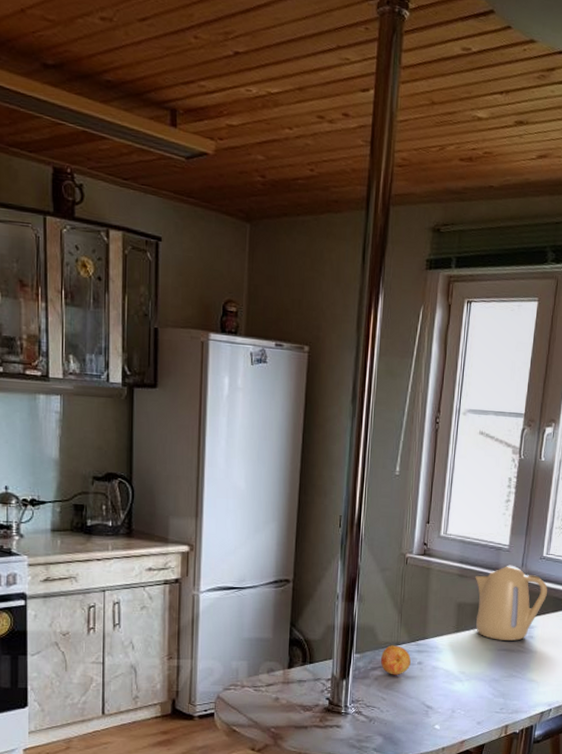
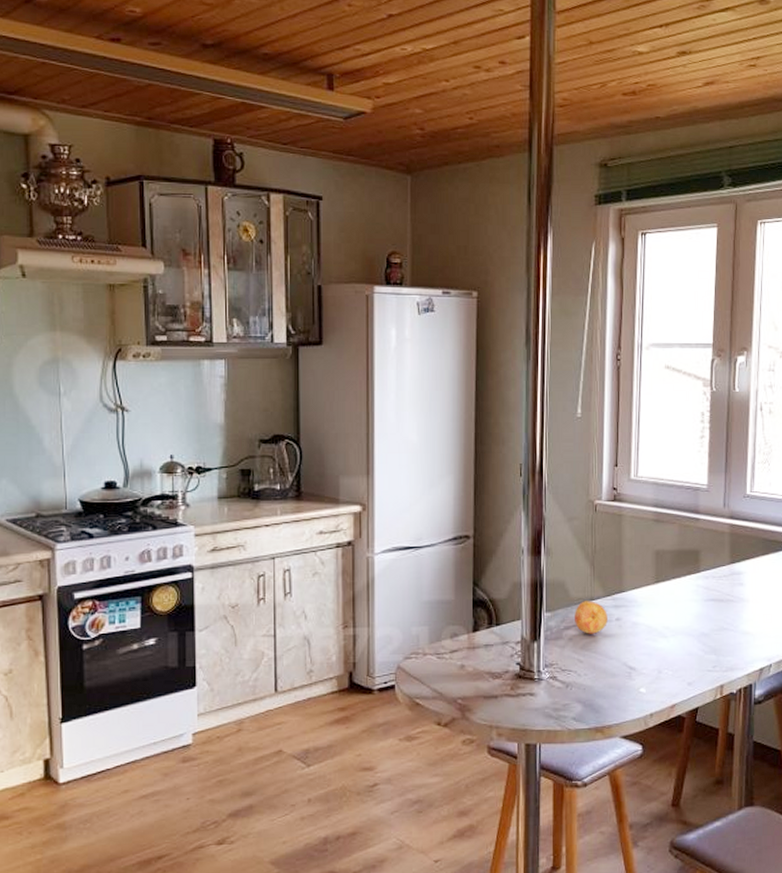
kettle: present [475,565,548,641] -> none [673,506,755,590]

